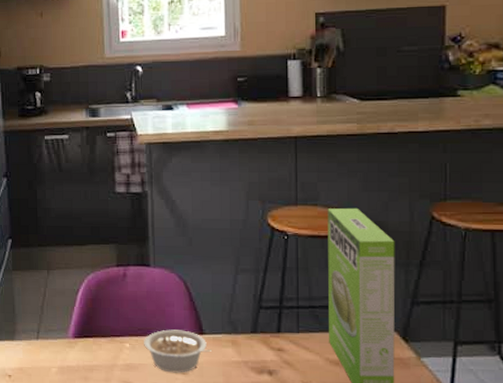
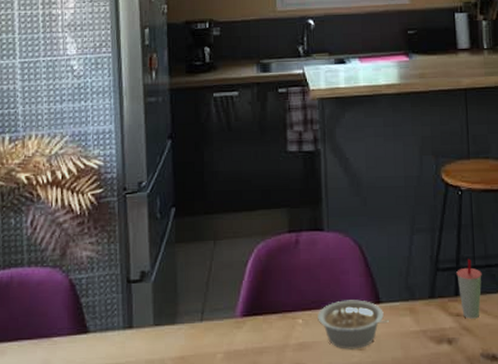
cup: none [279,299,305,354] -> present [456,258,482,319]

